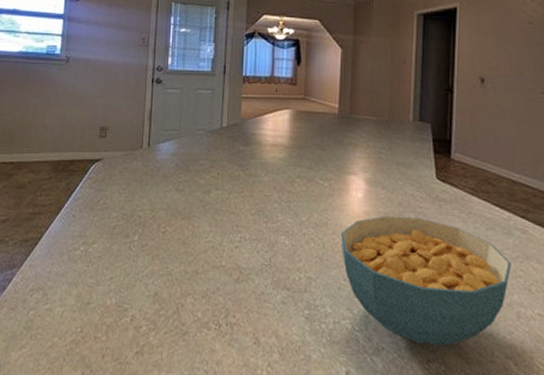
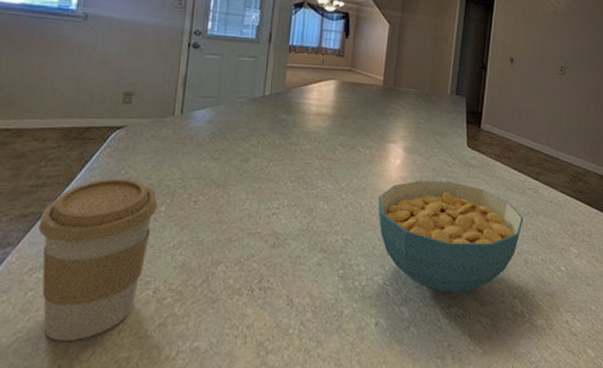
coffee cup: none [36,207,132,360] -> present [38,177,158,341]

